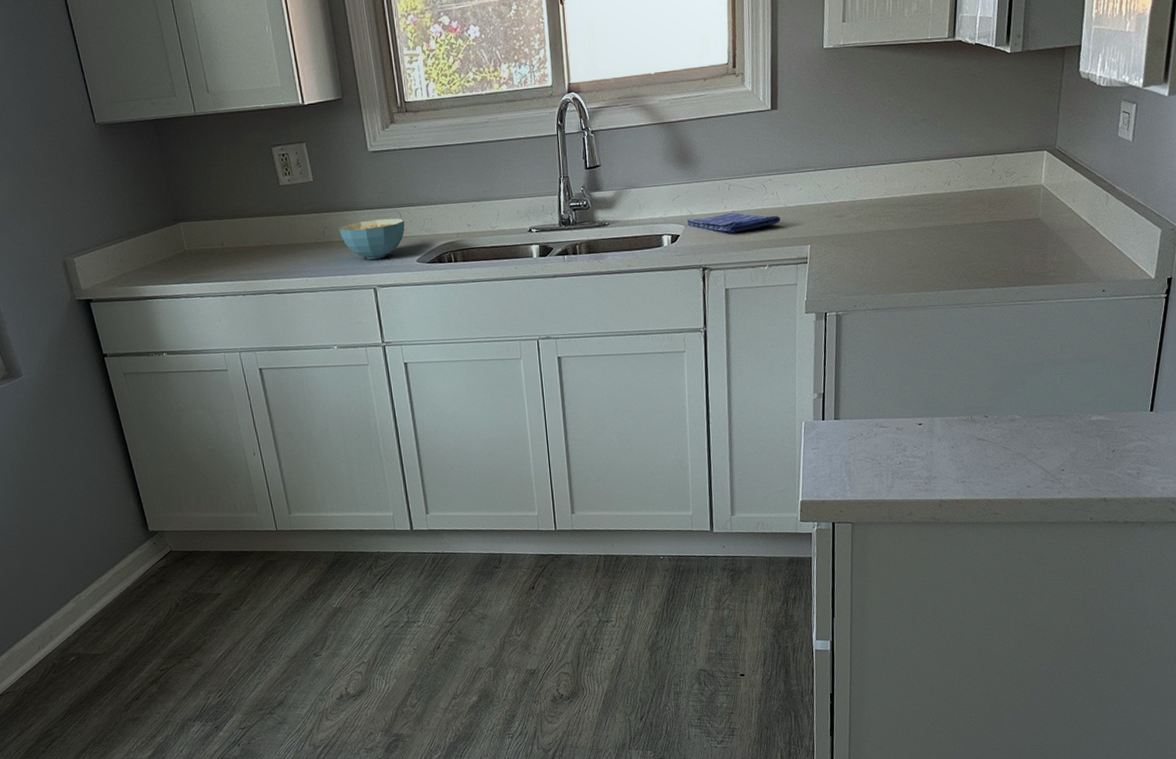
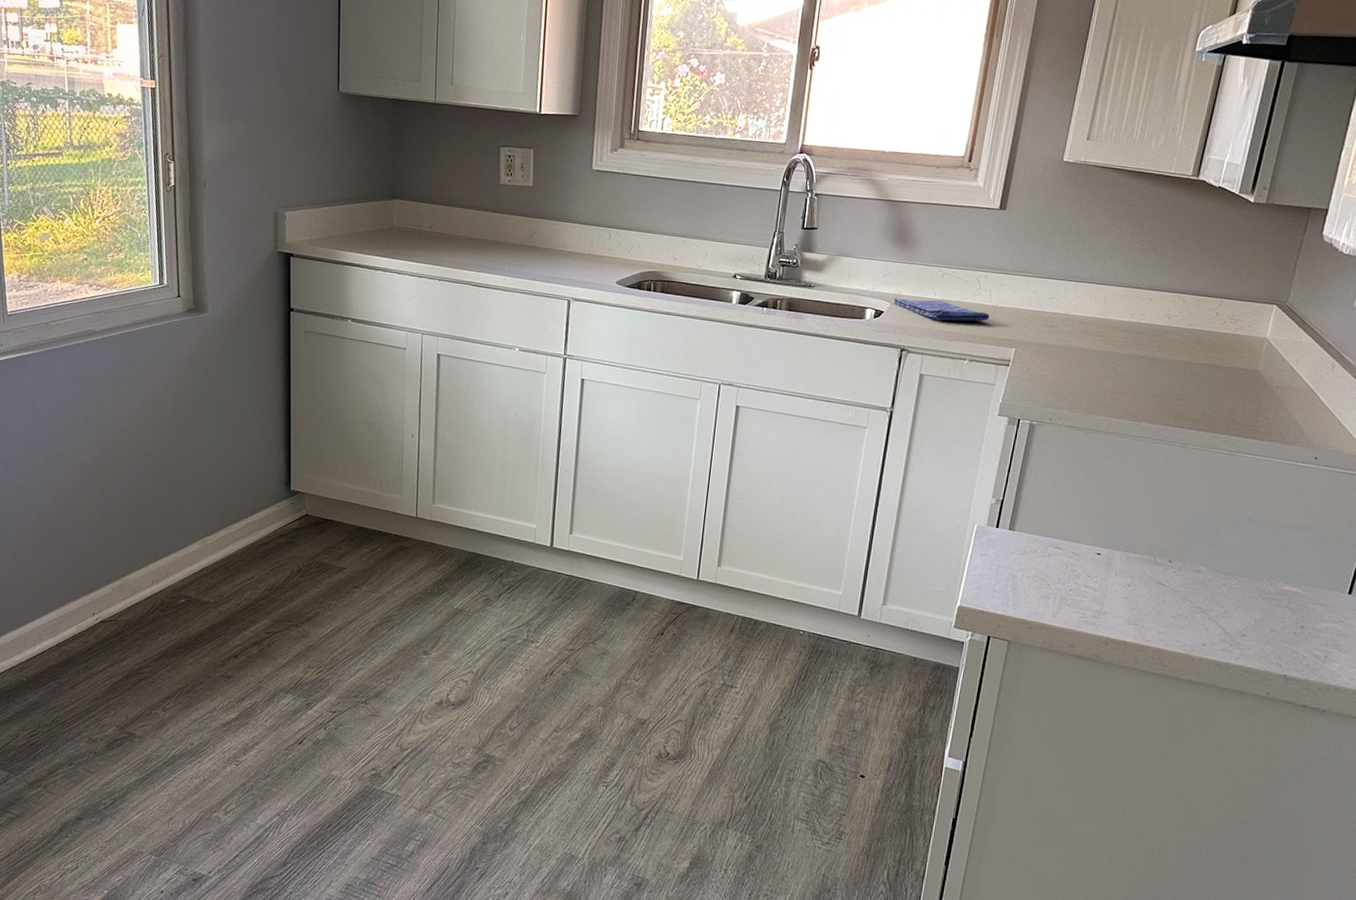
cereal bowl: present [338,218,405,260] -> none [546,233,613,274]

